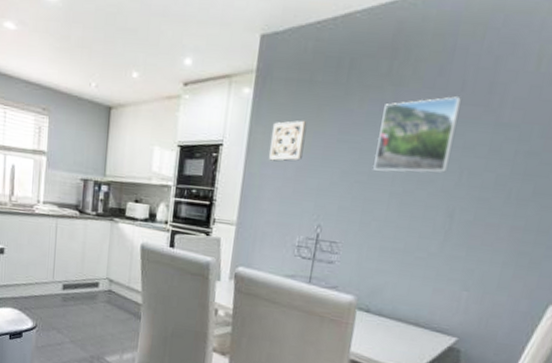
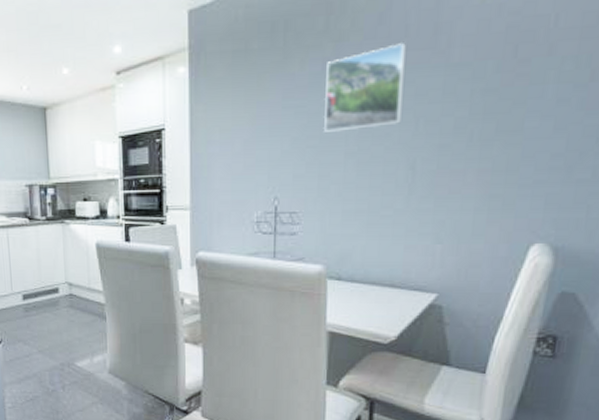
wall ornament: present [269,121,307,161] -> none [213,93,249,138]

